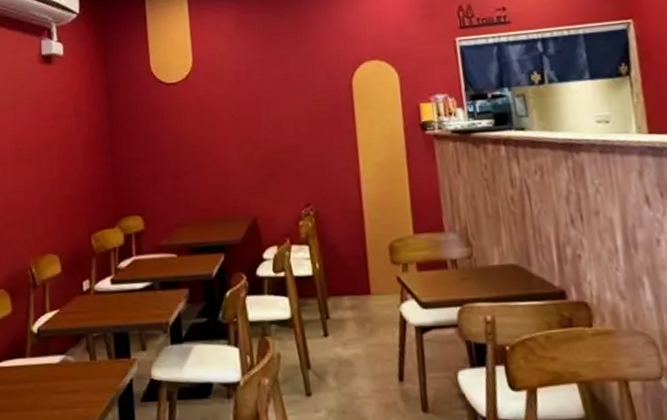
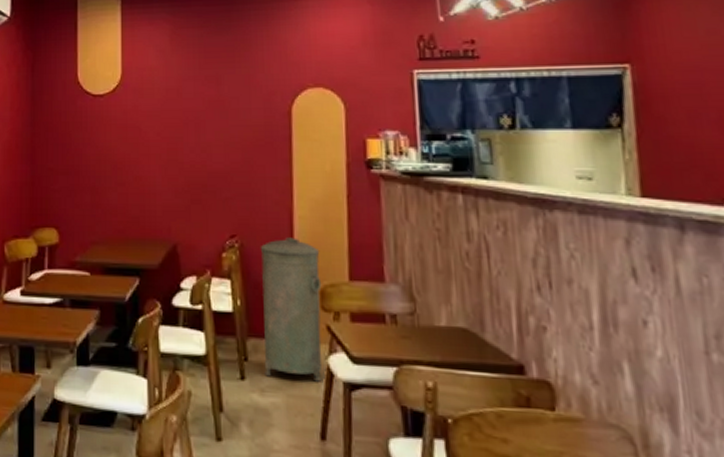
trash can: none [333,200,396,331] -> present [260,237,322,382]

